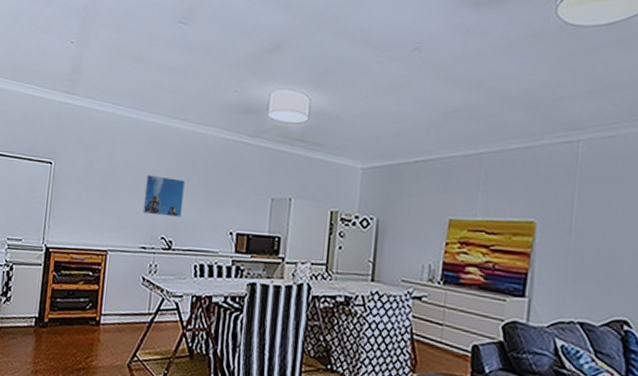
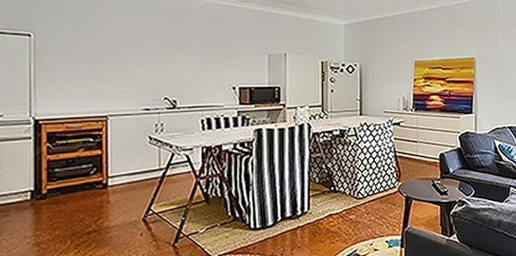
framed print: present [142,175,185,217] -> none [142,41,183,78]

